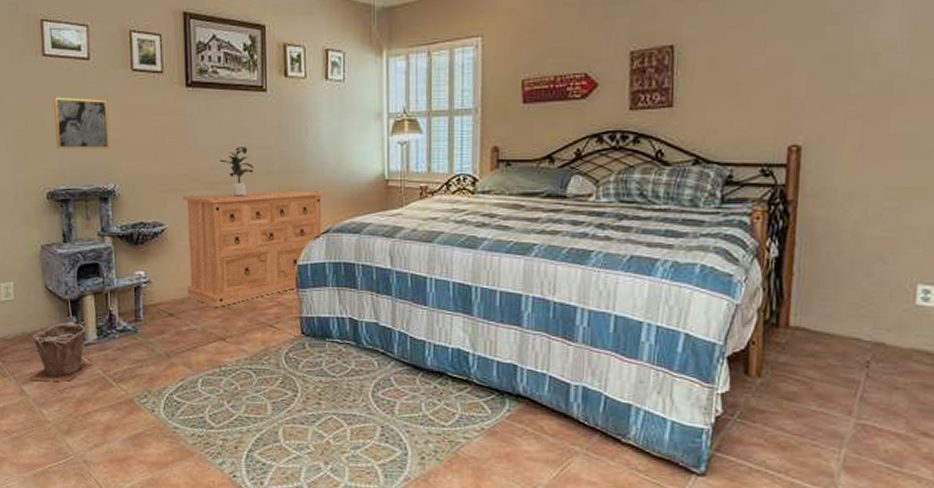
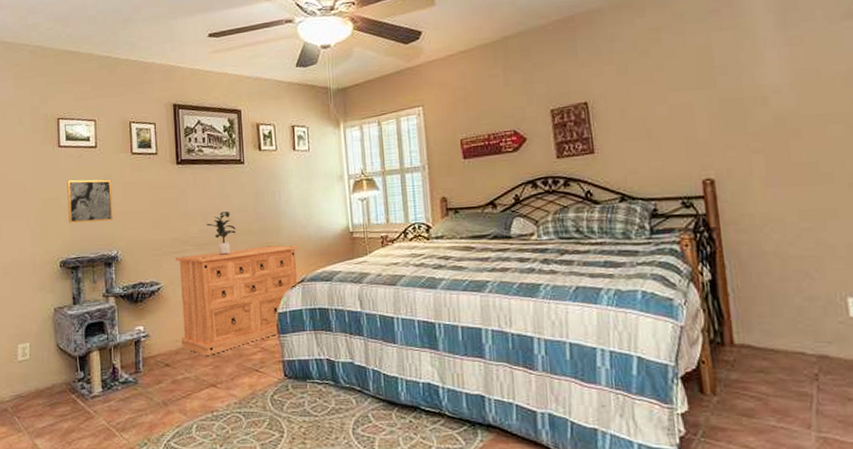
plant pot: present [28,321,94,382] -> none [40,376,99,434]

